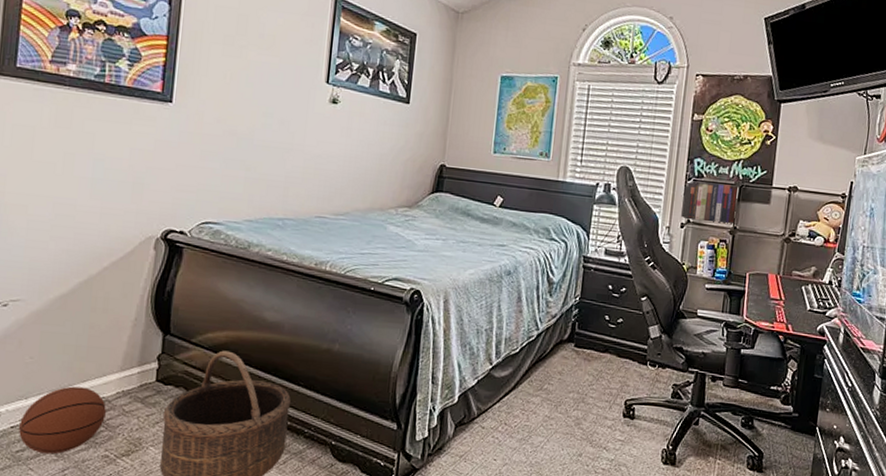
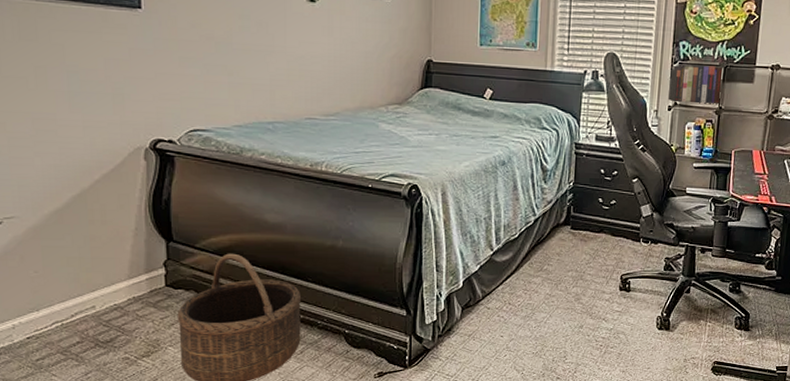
basketball: present [19,386,106,455] -> none [35,296,120,360]

